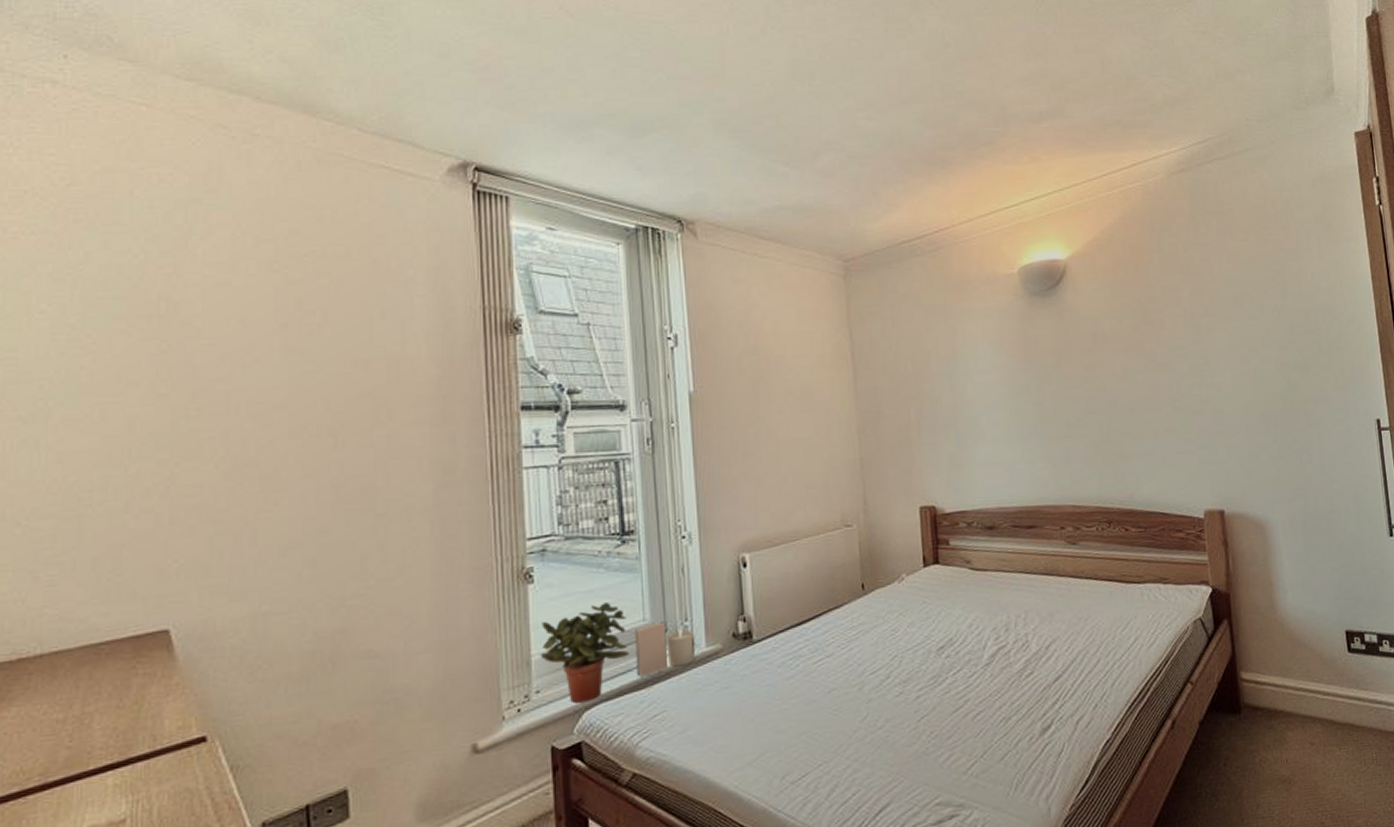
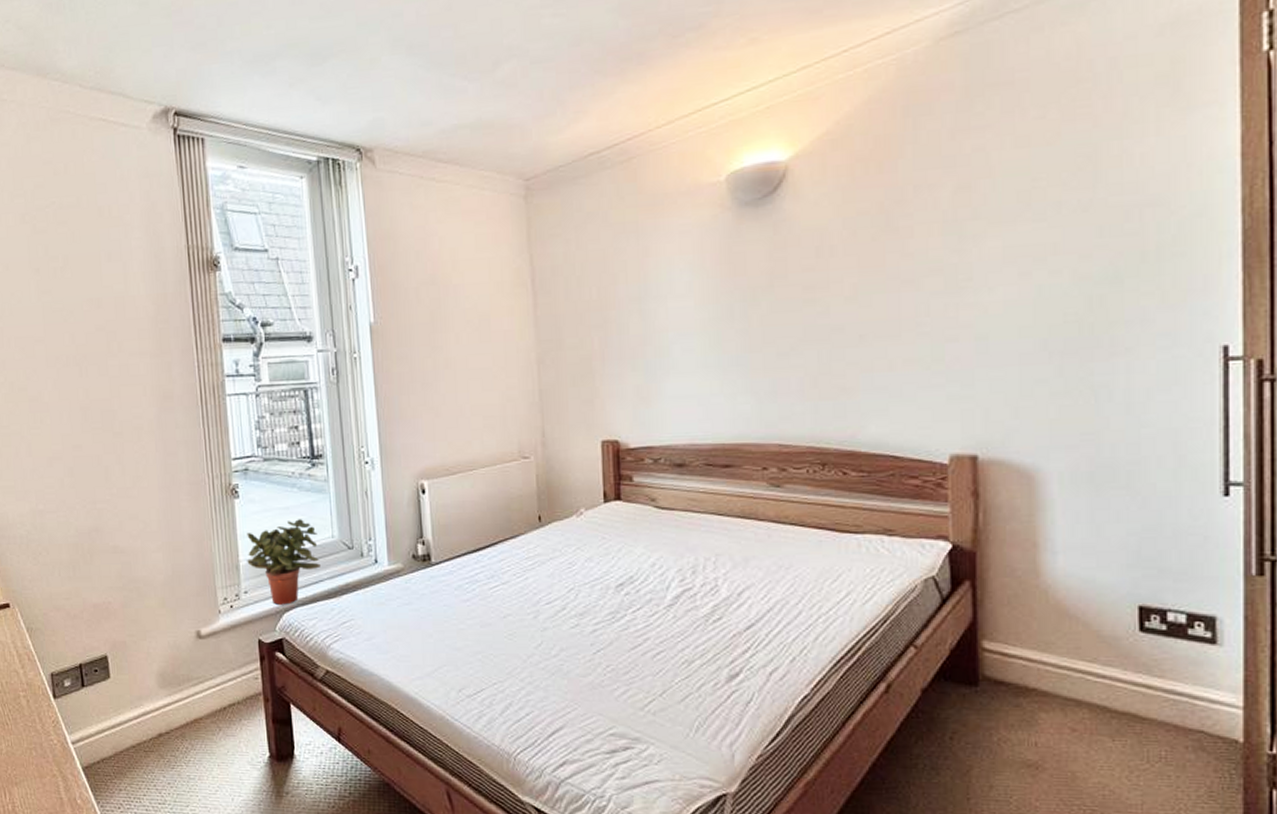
book: present [635,622,669,677] -> none [325,540,355,587]
candle: present [666,630,696,667] -> none [352,548,379,581]

